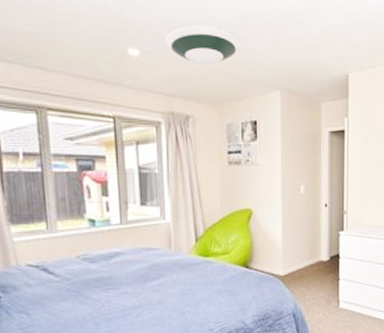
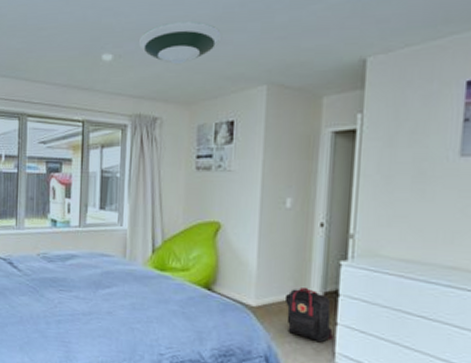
backpack: none [304,254,338,295] -> present [284,286,335,343]

